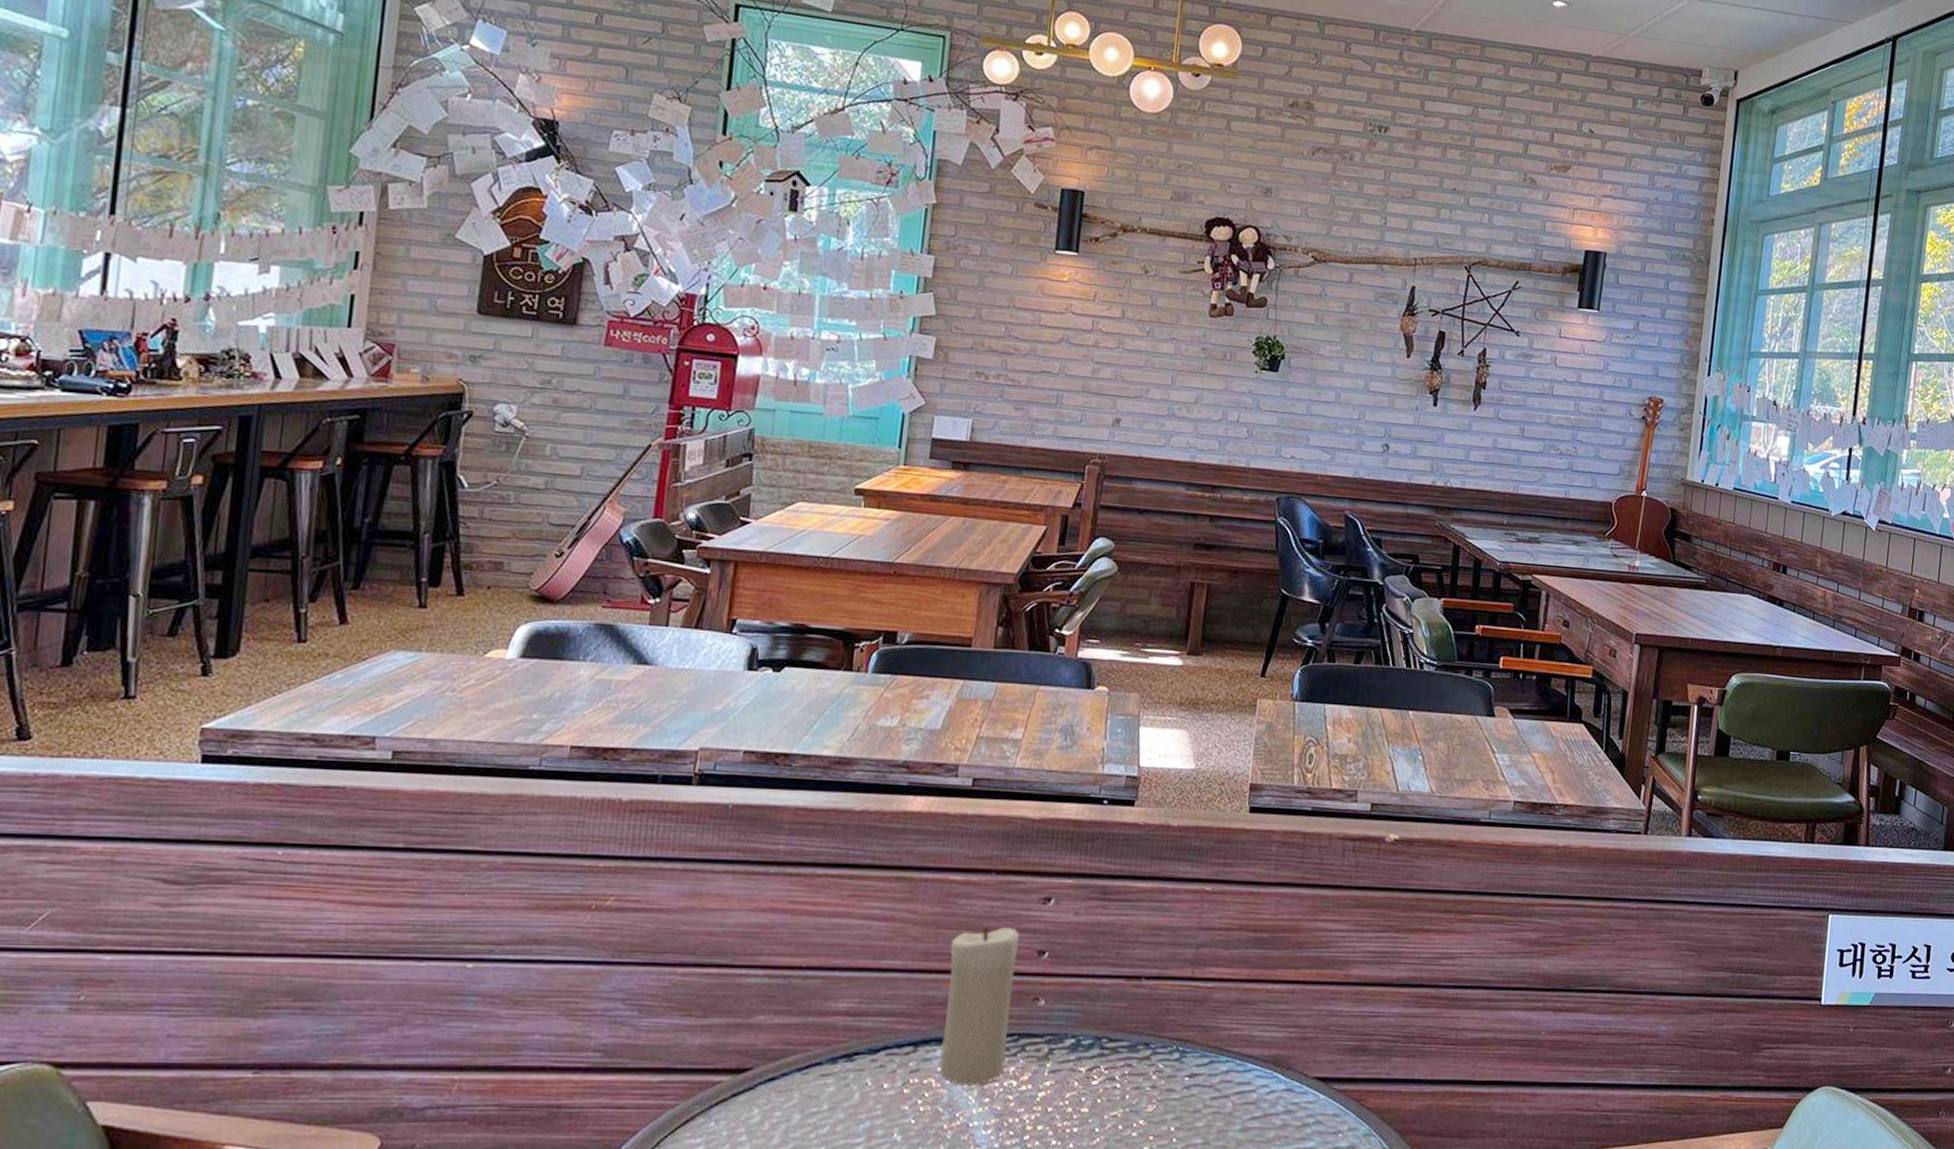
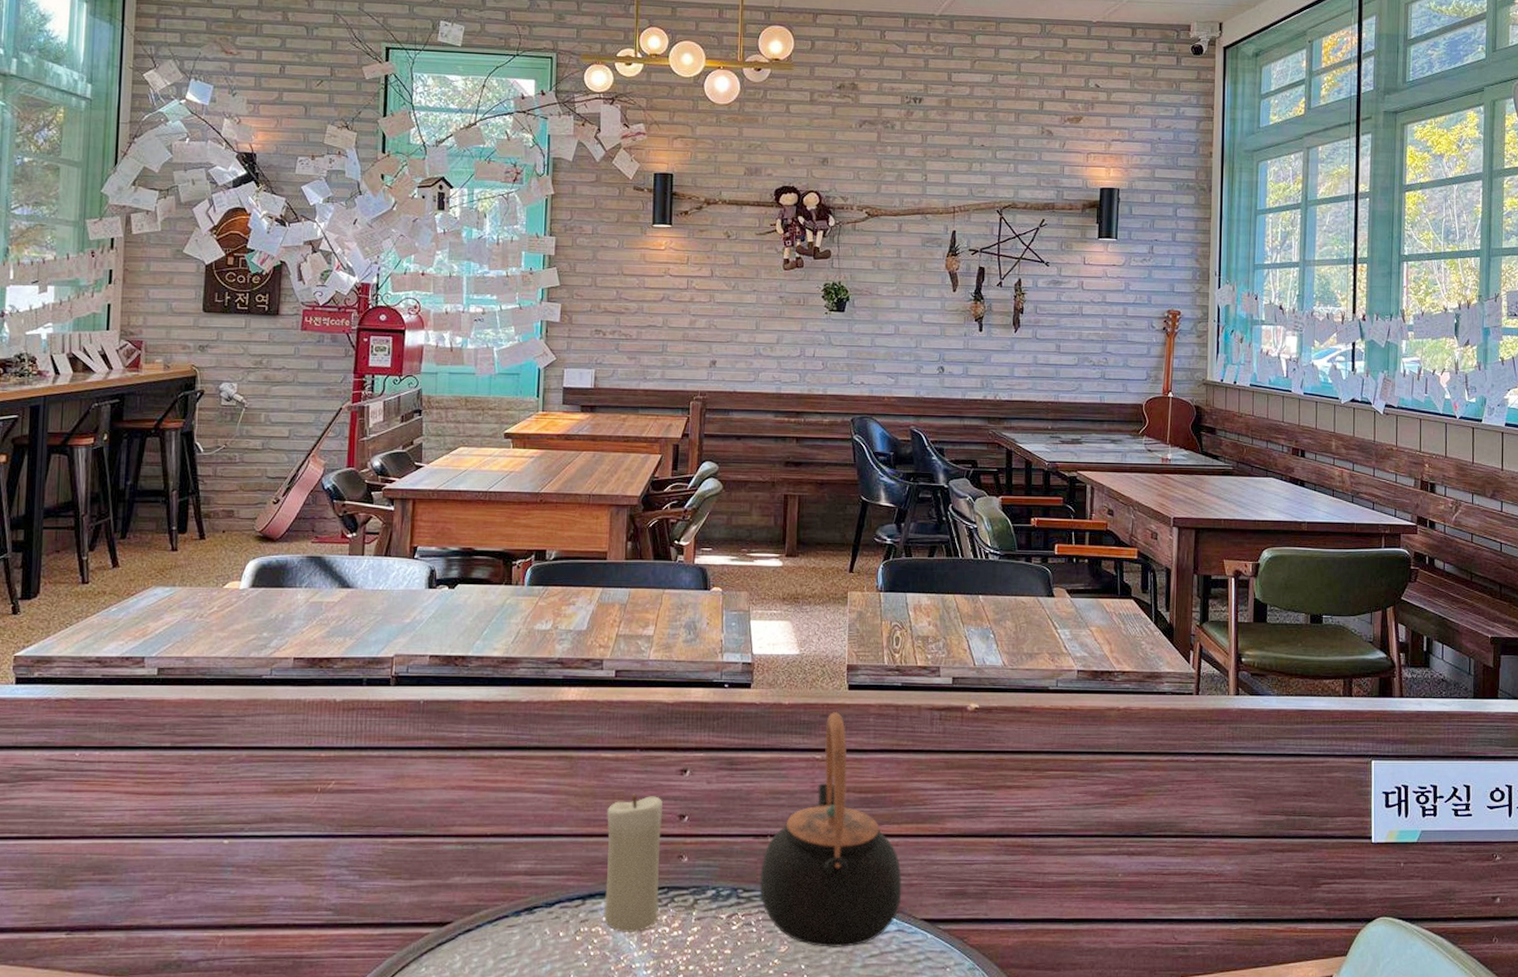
teapot: none [1128,836,1296,1108] -> present [759,711,902,947]

